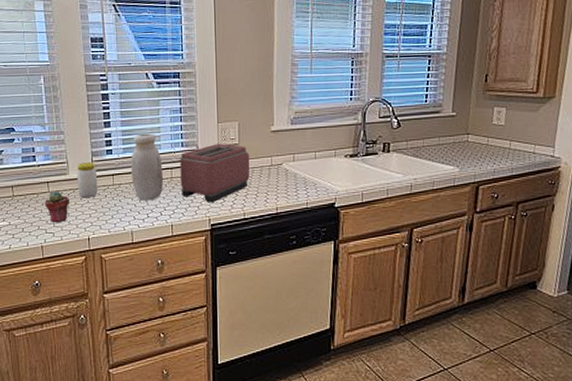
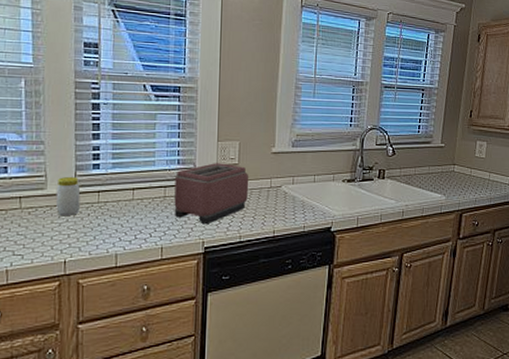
potted succulent: present [45,191,69,222] -> none [14,208,45,243]
jar: present [131,133,163,201] -> none [119,148,156,221]

